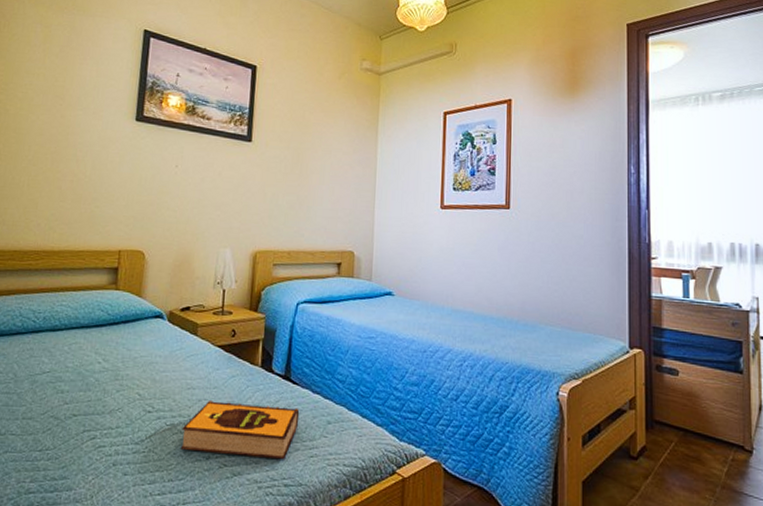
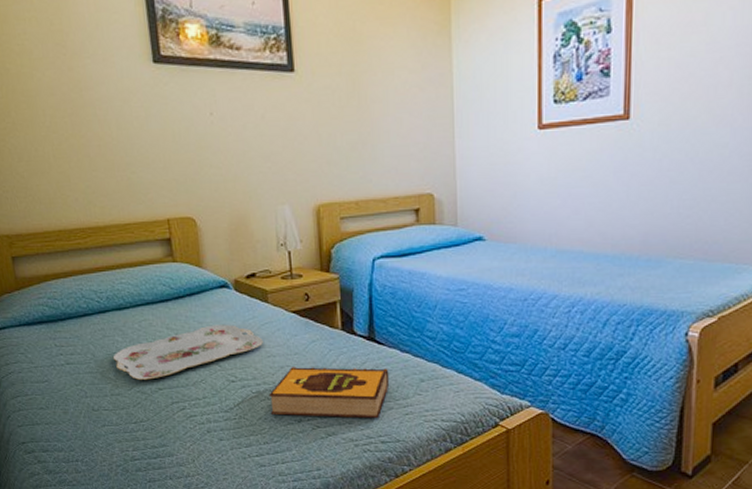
serving tray: none [34,353,186,405] -> present [112,324,263,380]

